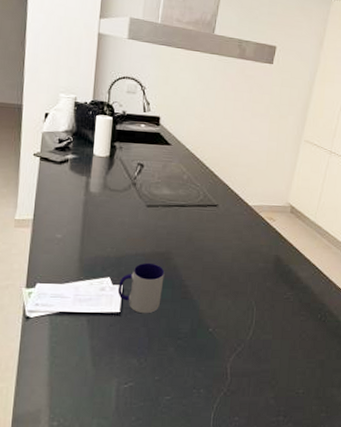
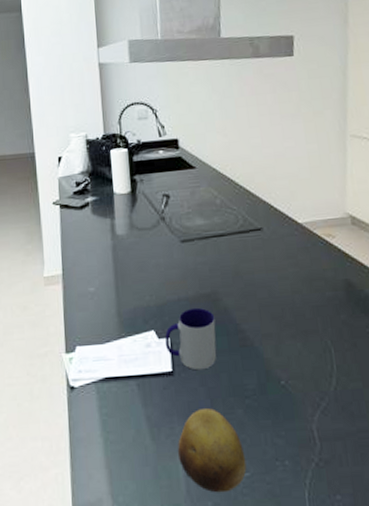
fruit: none [113,345,170,410] -> present [178,408,247,493]

